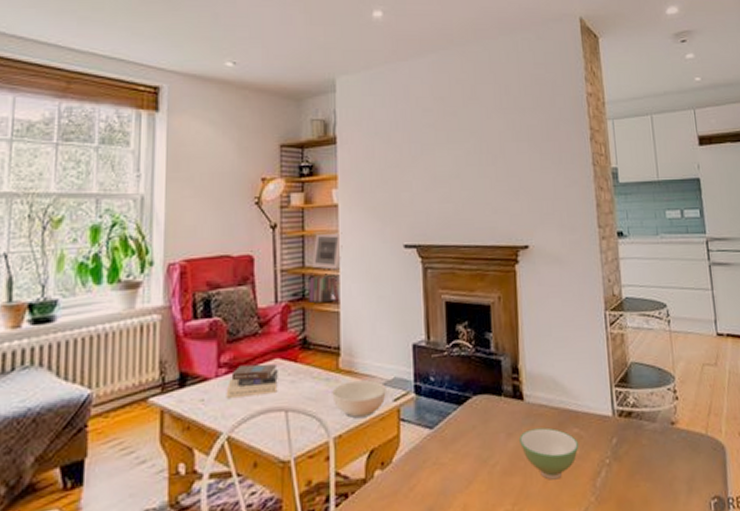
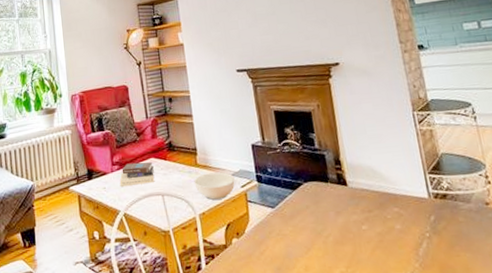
books: present [307,275,340,303] -> none [168,96,193,117]
picture frame: present [312,231,343,270] -> none [169,64,191,92]
bowl: present [518,427,579,480] -> none [346,207,401,249]

